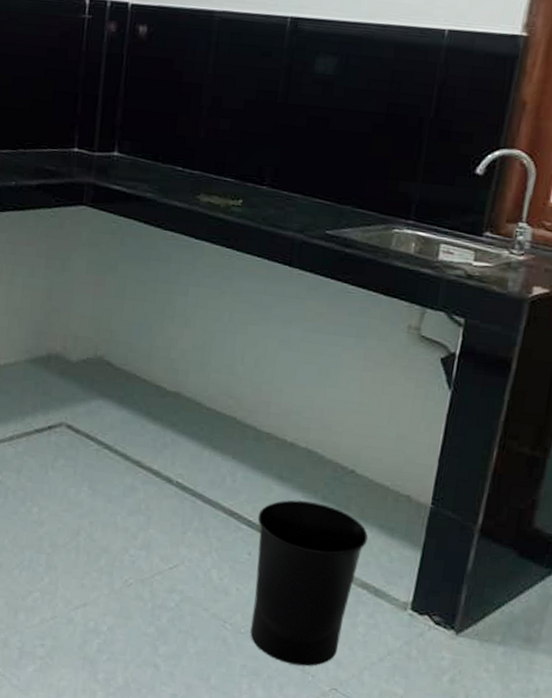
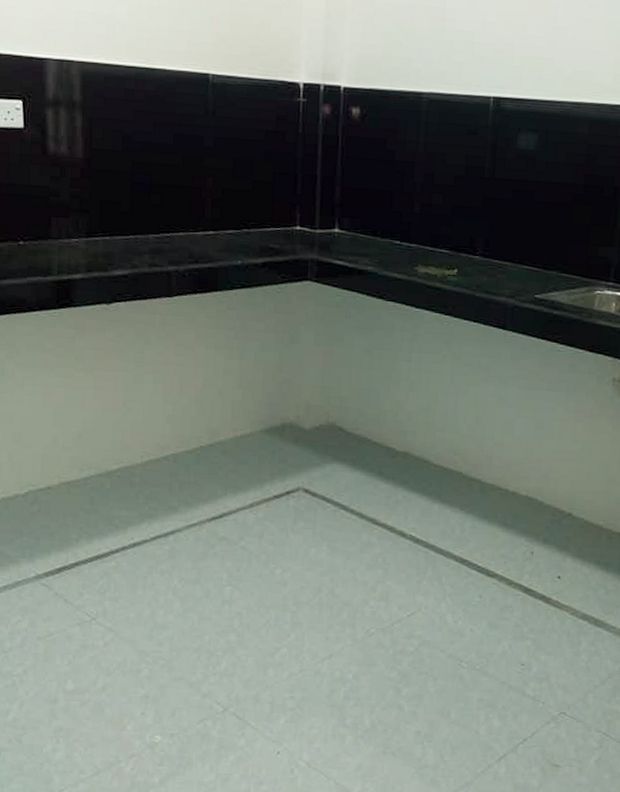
waste bin: present [250,500,368,666] -> none [485,544,586,695]

